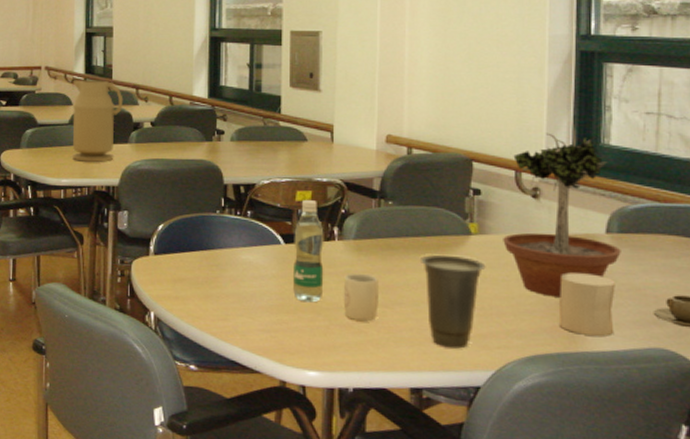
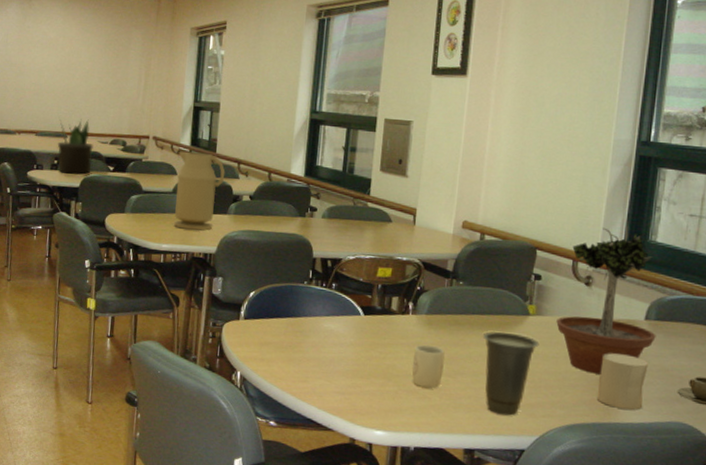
bottle: present [293,200,324,303] -> none [368,276,400,370]

